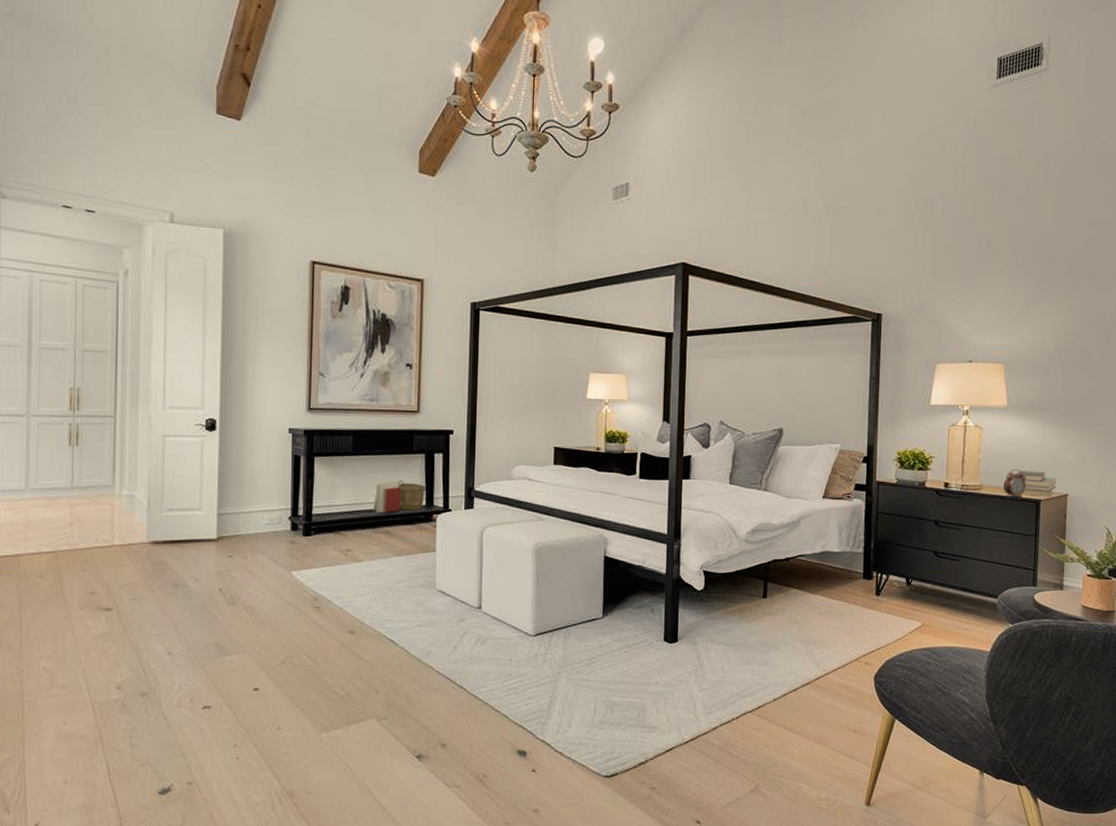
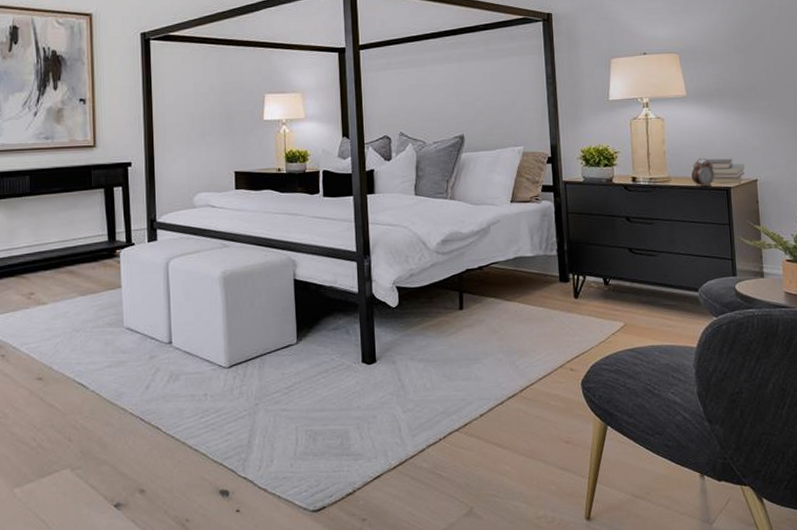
books: present [373,482,401,514] -> none [55,220,83,253]
basket: present [398,480,426,512] -> none [78,217,107,249]

